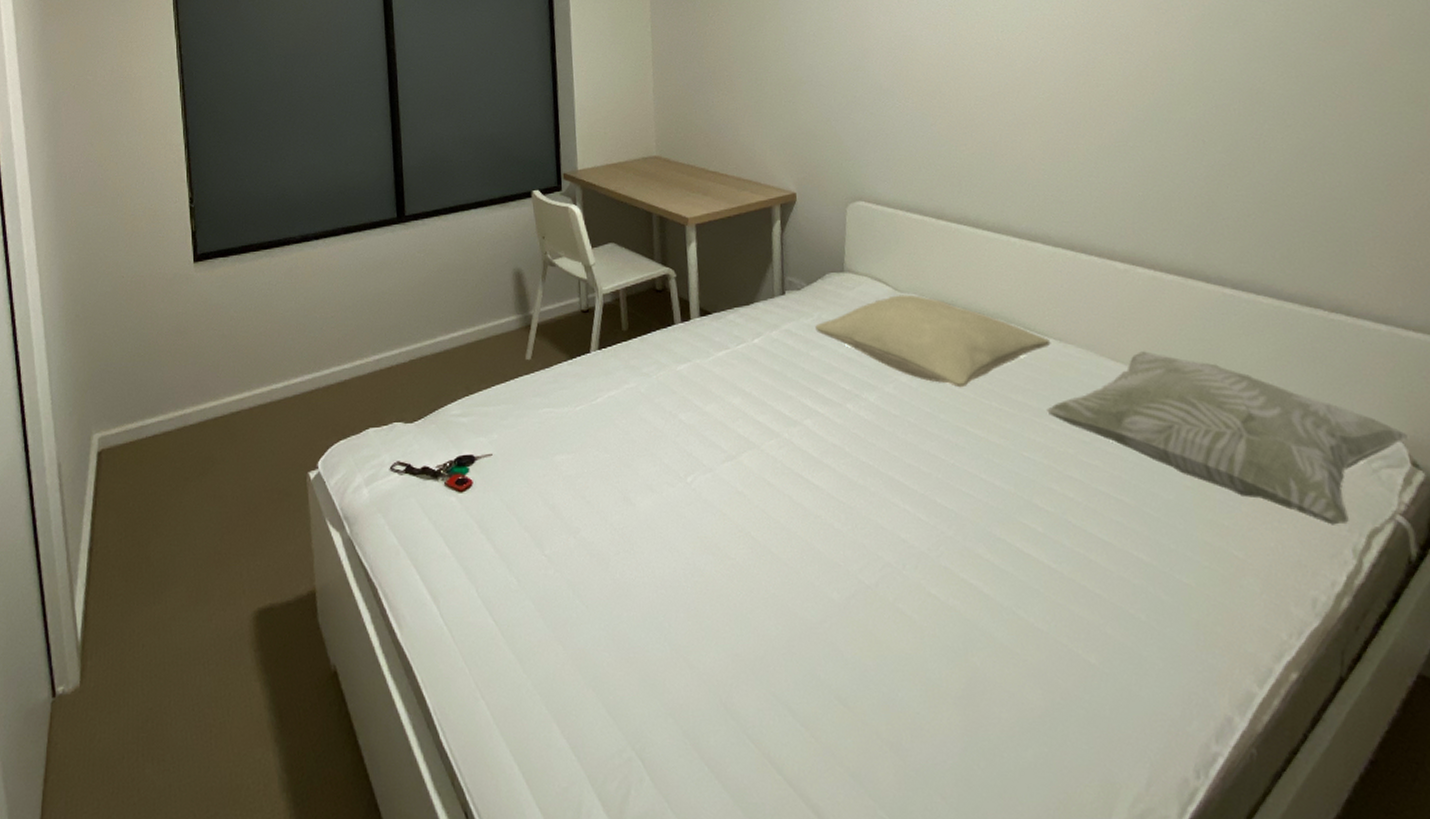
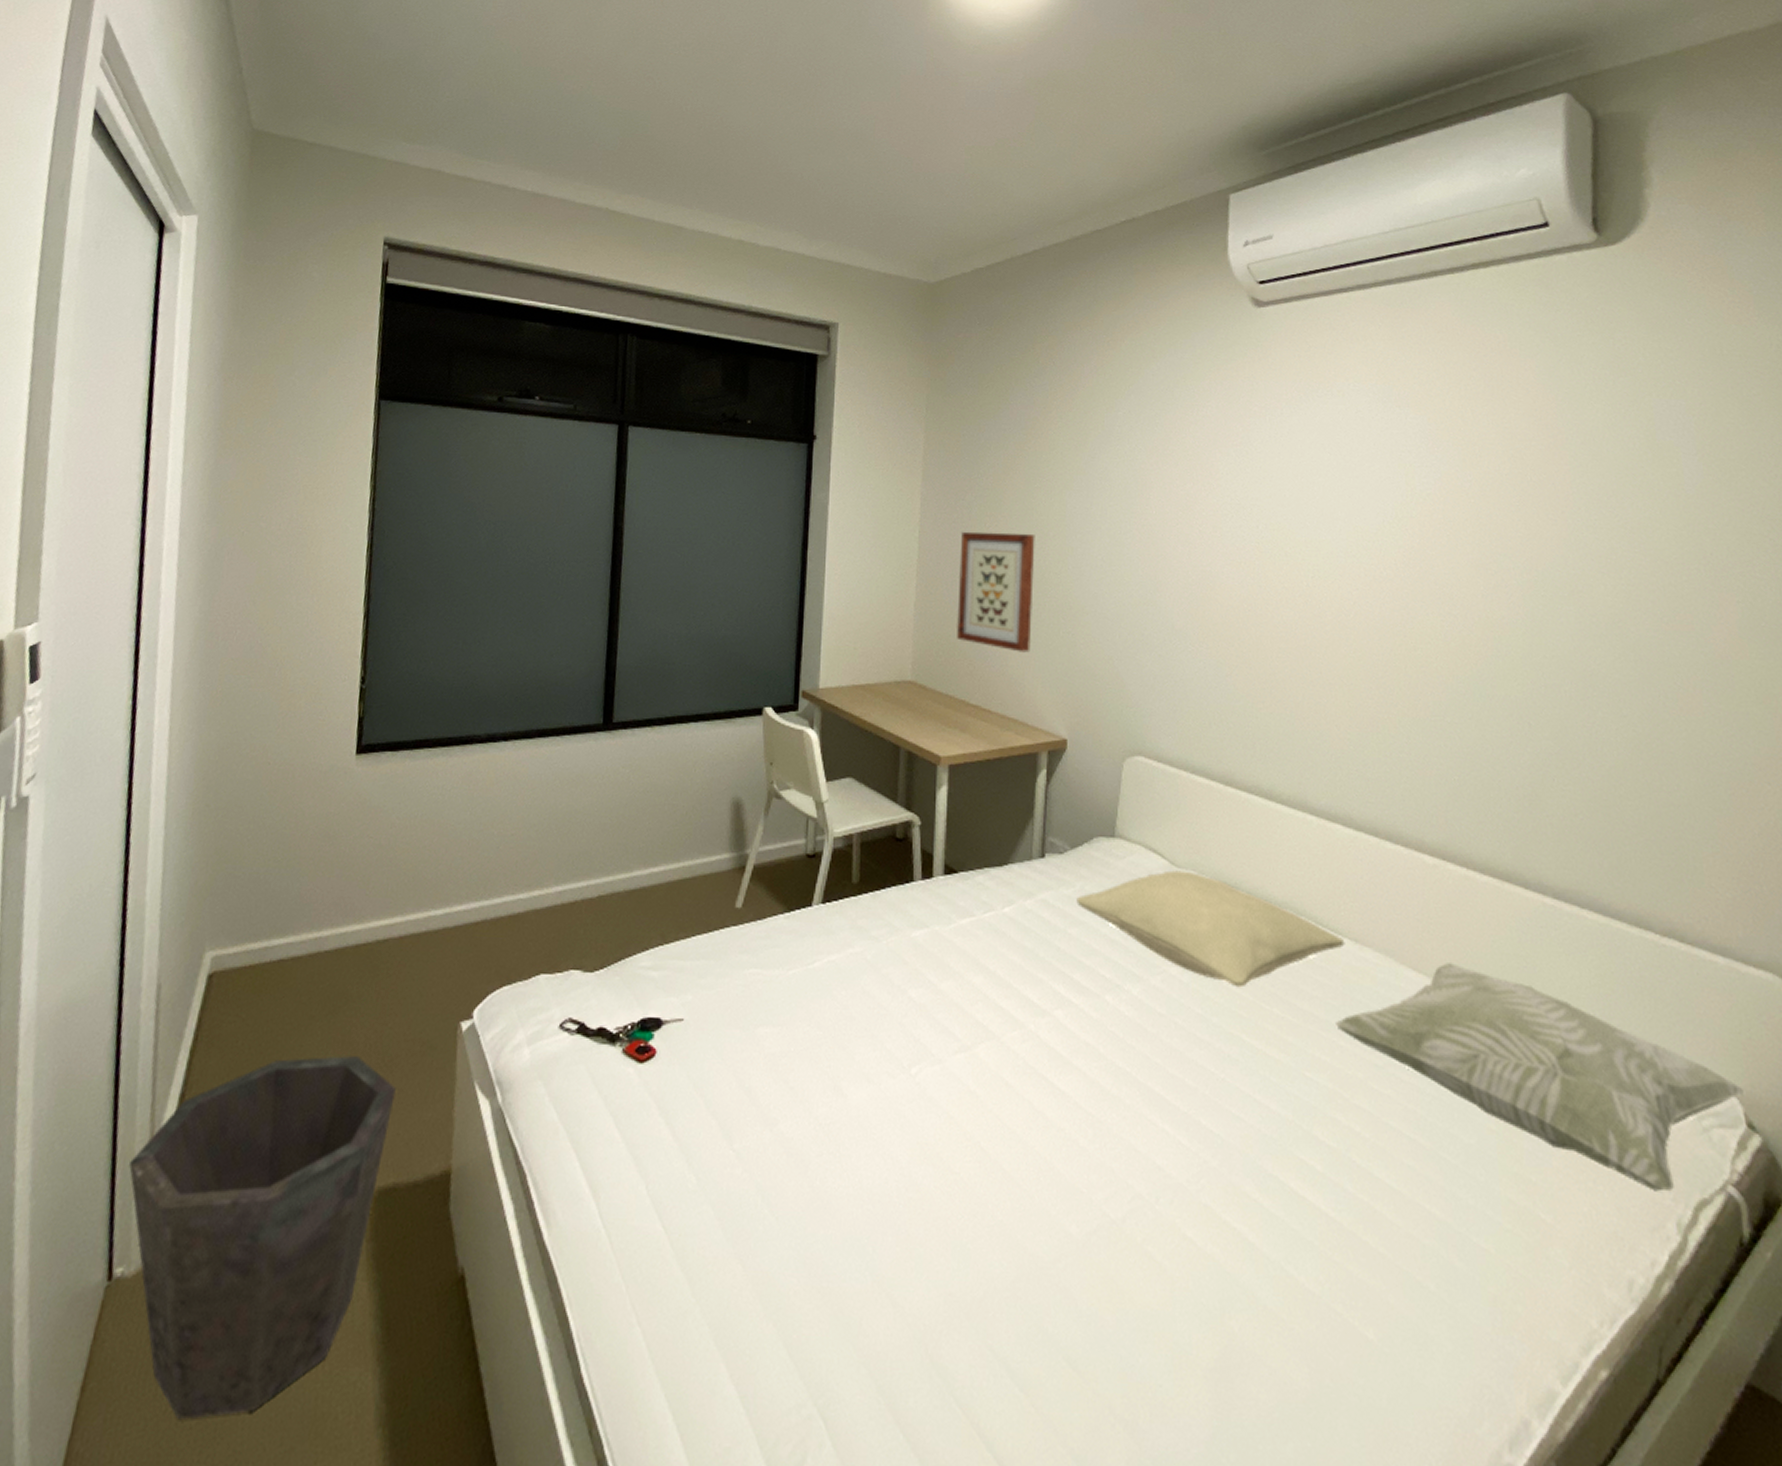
waste bin: none [56,507,263,798] -> present [129,1056,396,1419]
wall art: none [688,18,758,123] -> present [956,531,1035,653]

